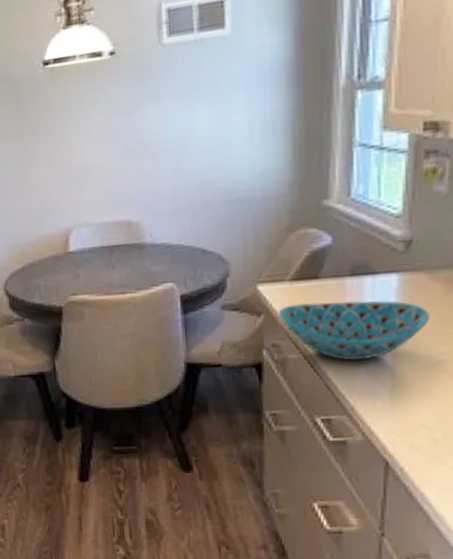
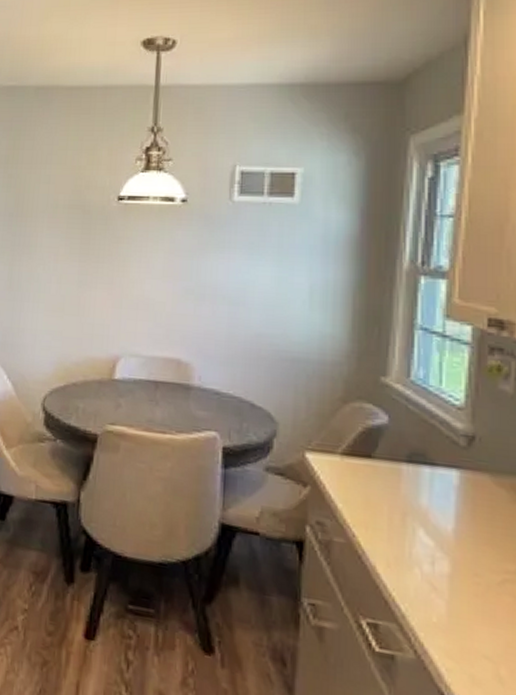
bowl: present [279,300,430,361] -> none [326,481,494,561]

